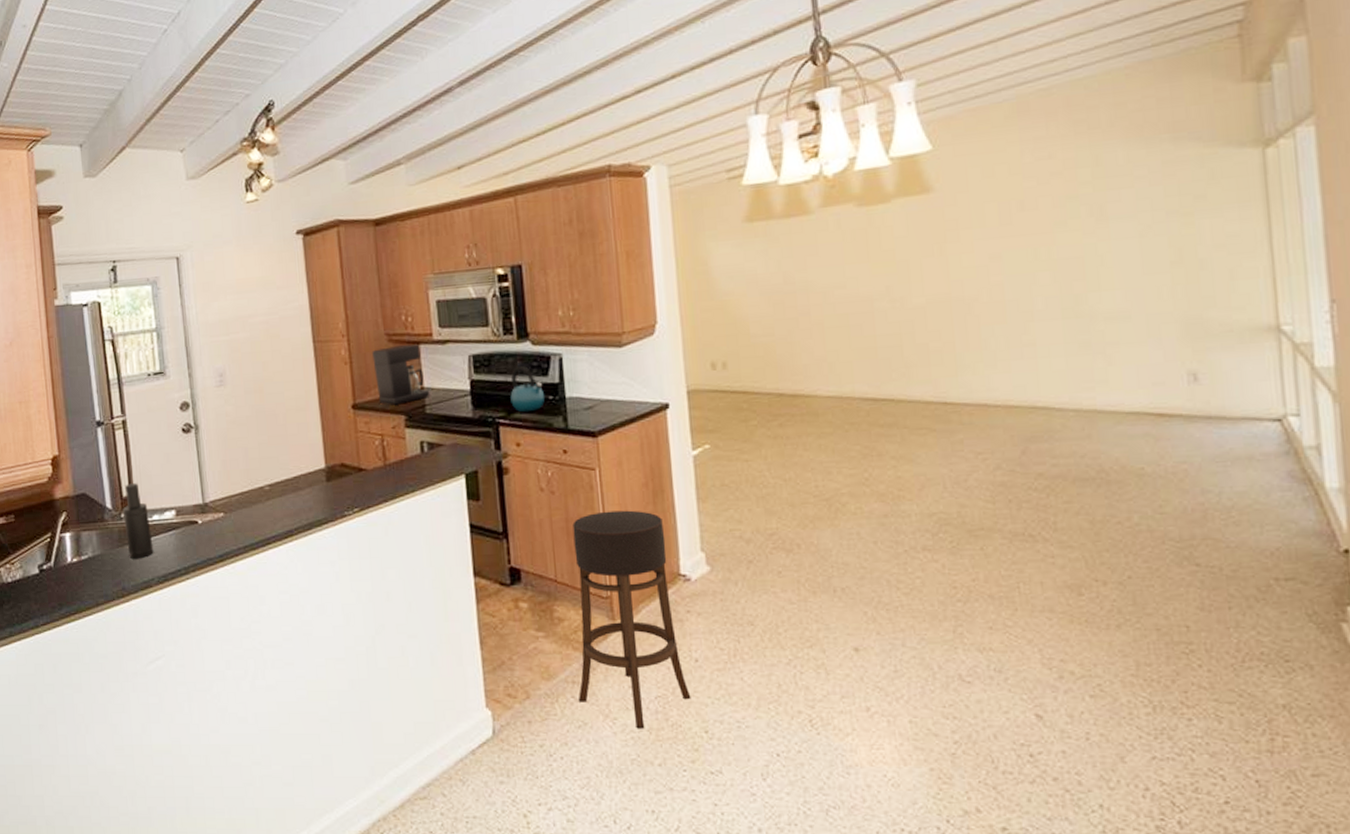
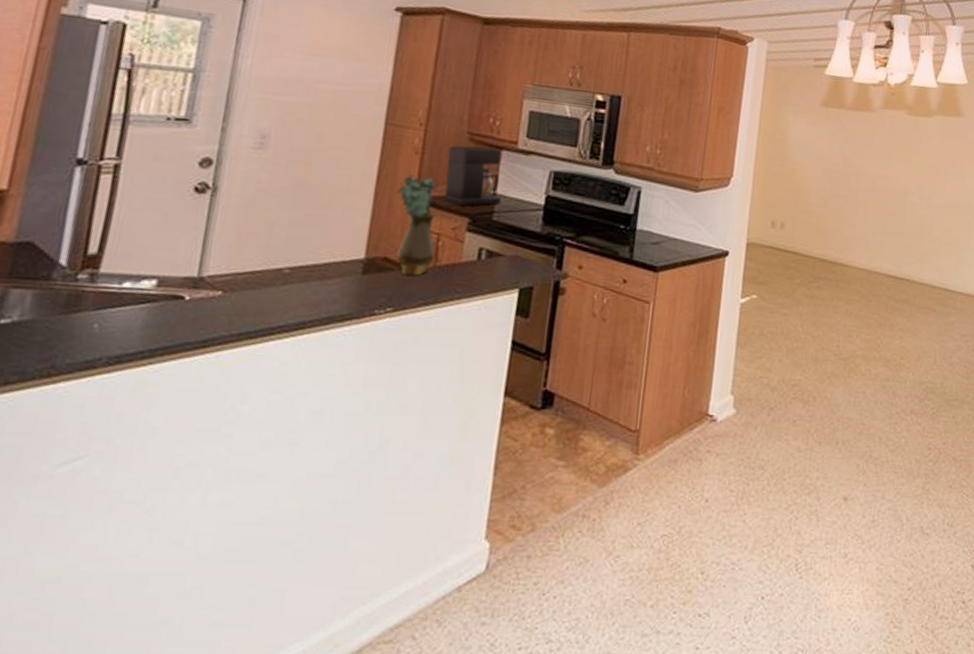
soap dispenser: present [122,483,154,558] -> none [73,239,119,332]
vase: none [338,382,383,477] -> present [397,171,437,276]
kettle: present [510,366,546,413] -> none [582,191,618,238]
bar stool: present [572,510,691,729] -> none [585,344,702,568]

